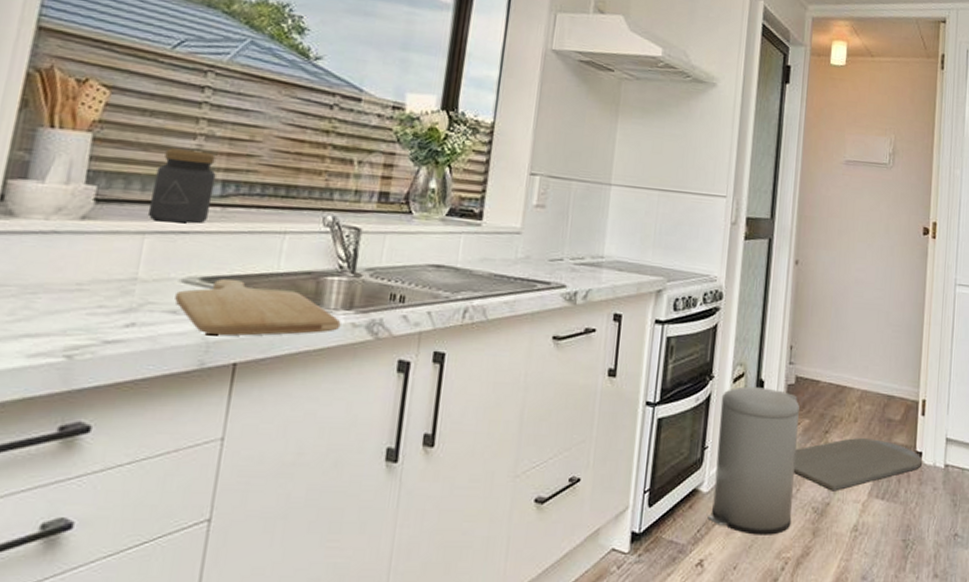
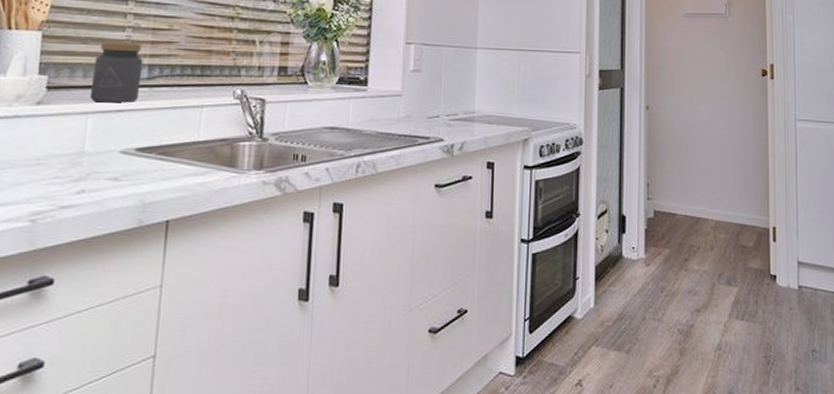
chopping board: present [175,278,341,336] -> none [115,148,254,197]
pedal bin: present [707,386,800,535] -> none [583,222,660,356]
door mat: present [793,438,922,491] -> none [658,265,776,314]

